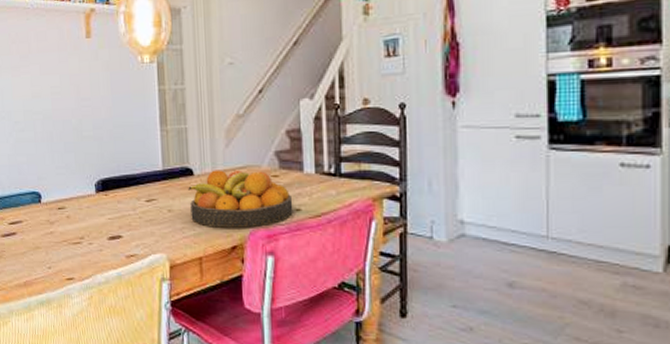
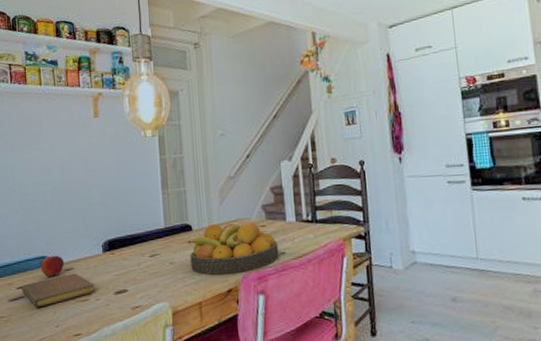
notebook: none [13,213,88,246] -> present [22,274,95,308]
peach: none [32,191,57,215] -> present [40,255,65,277]

